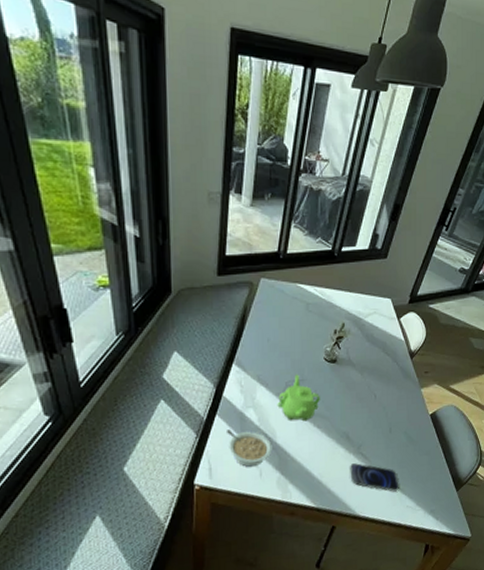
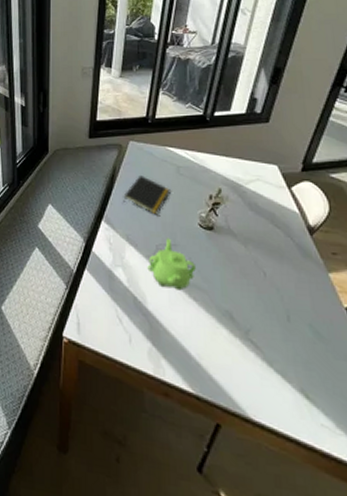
legume: present [227,429,272,467] -> none [95,286,143,330]
notepad: none [254,314,300,353] -> present [123,175,170,215]
smartphone: present [350,463,399,492] -> none [236,351,307,401]

